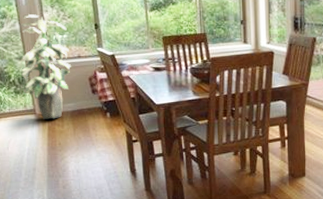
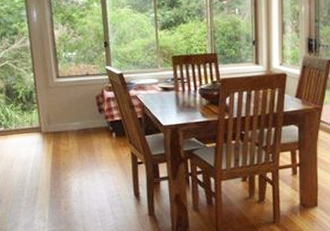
indoor plant: present [13,14,72,119] -> none [22,31,80,138]

